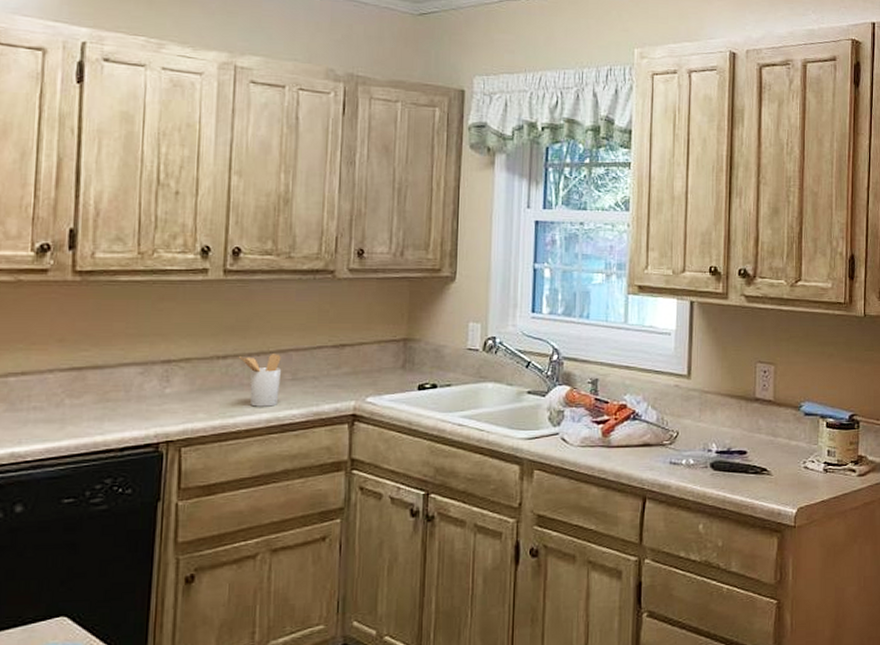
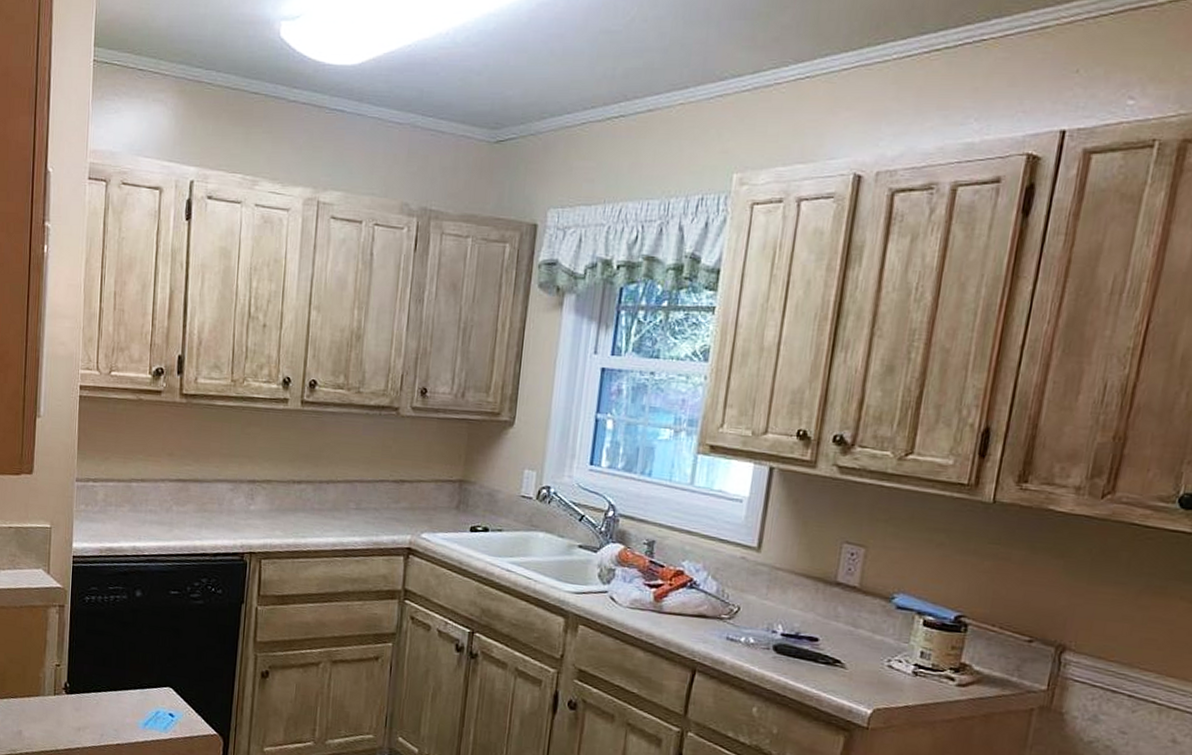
utensil holder: present [239,354,282,407] -> none [312,483,348,532]

